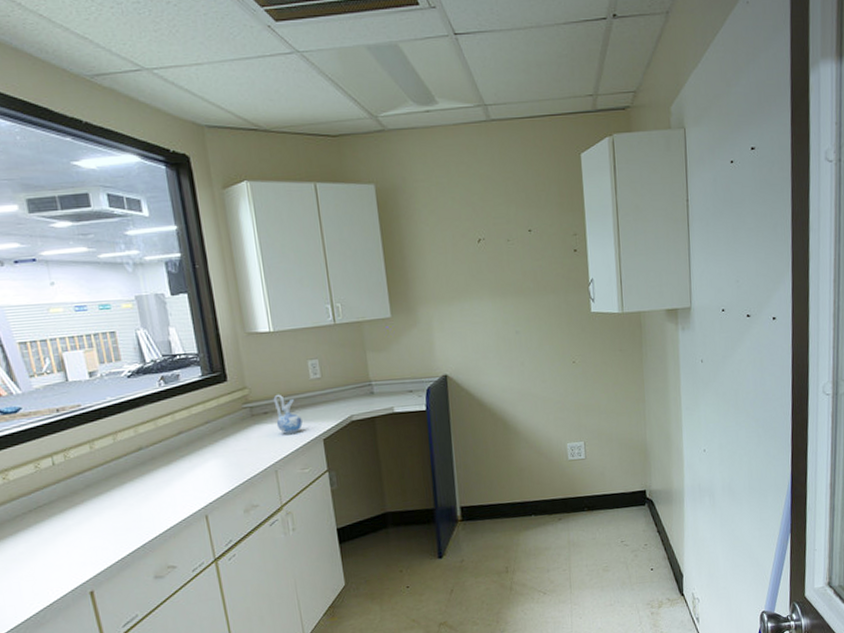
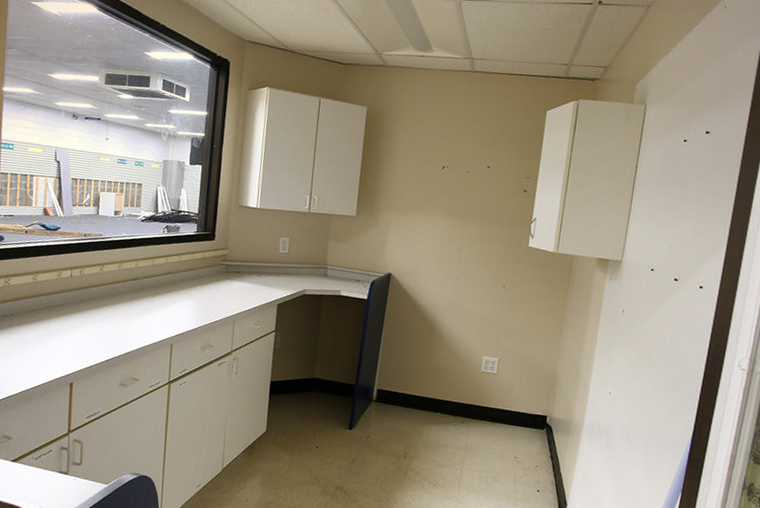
ceramic pitcher: present [273,394,303,434] -> none [243,259,265,294]

